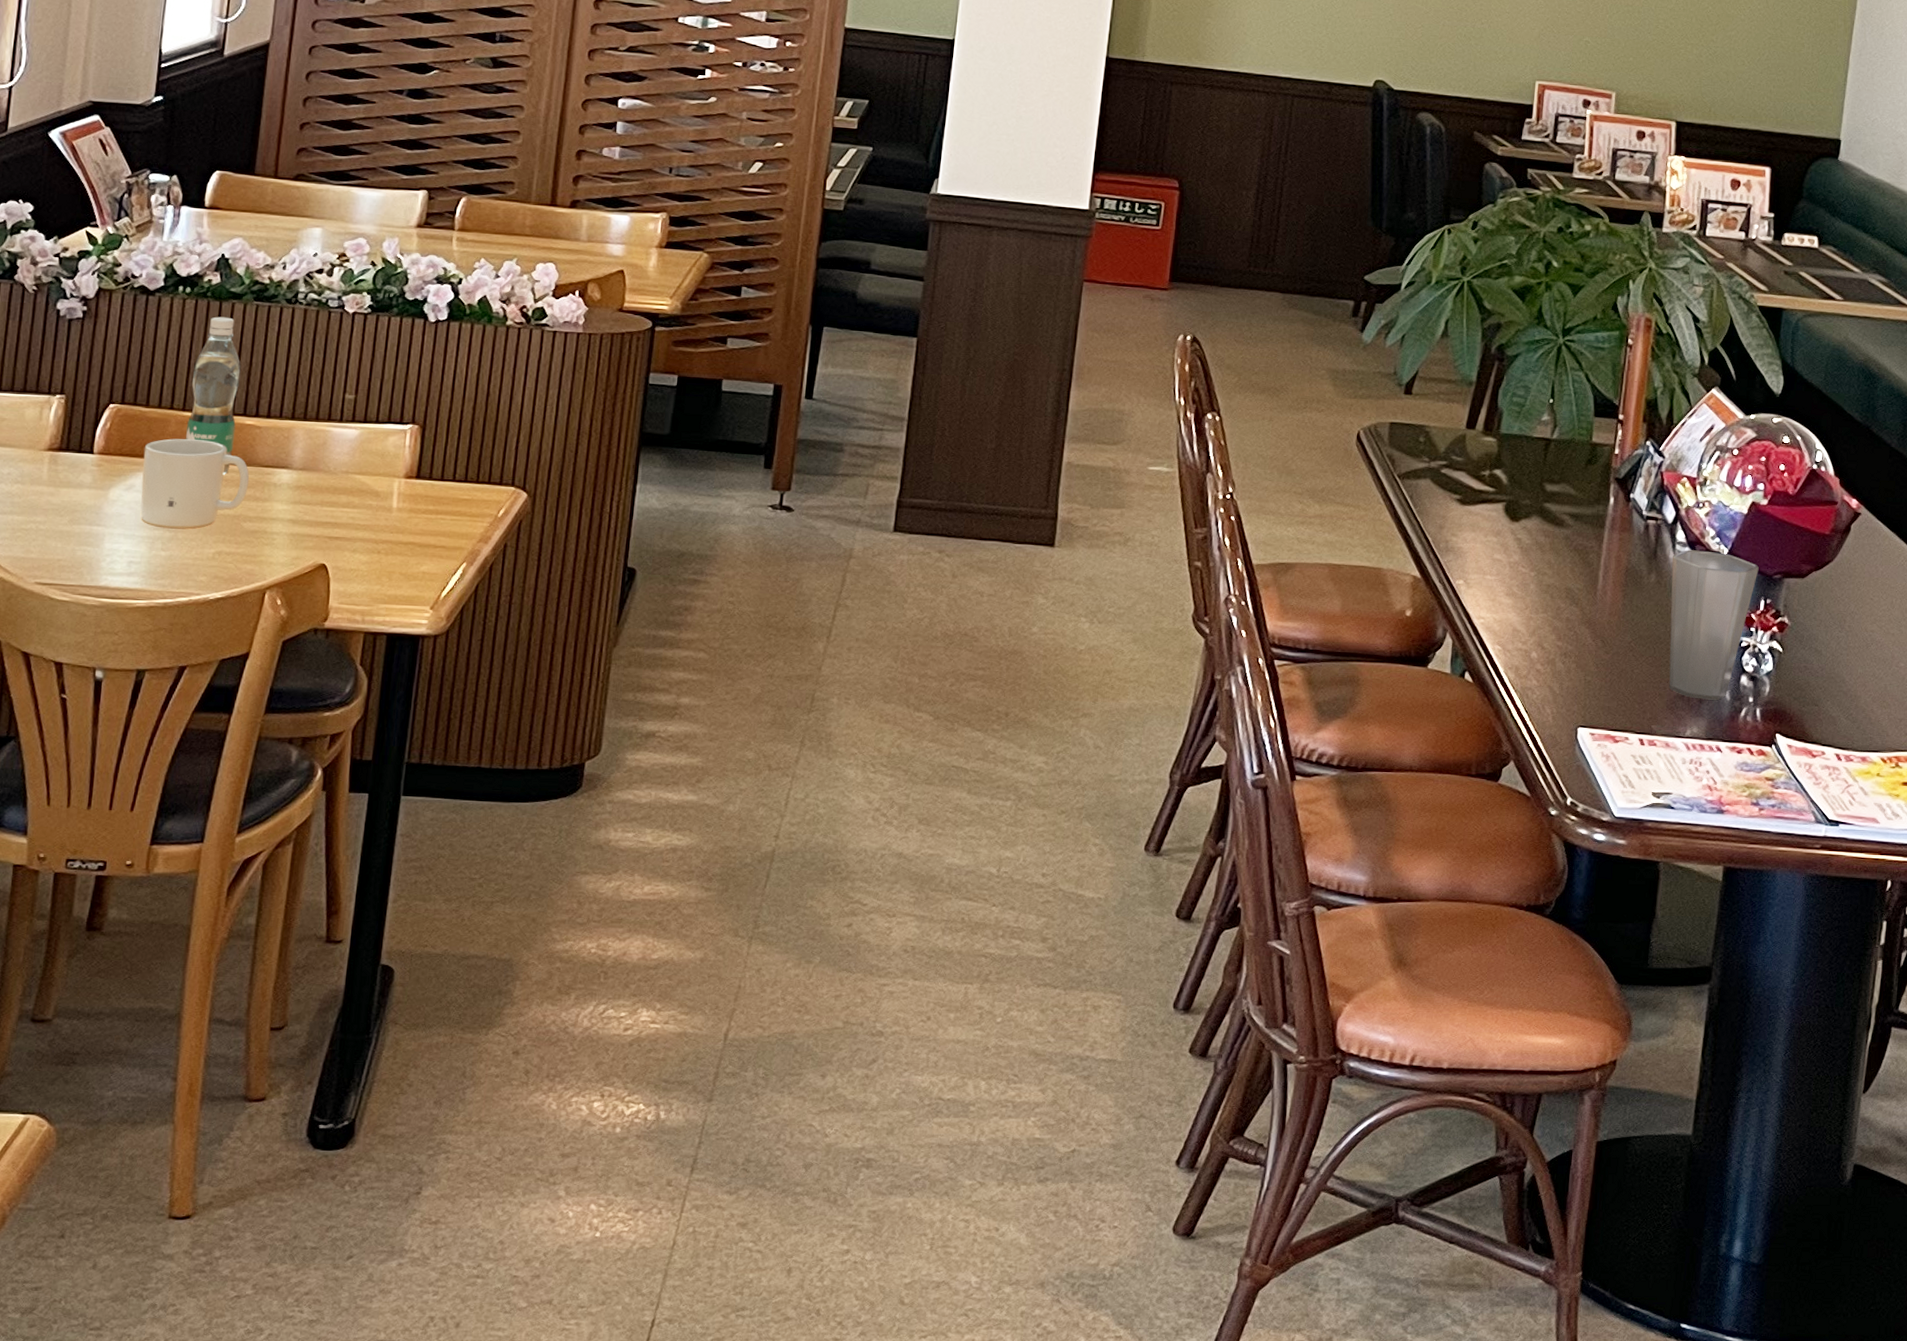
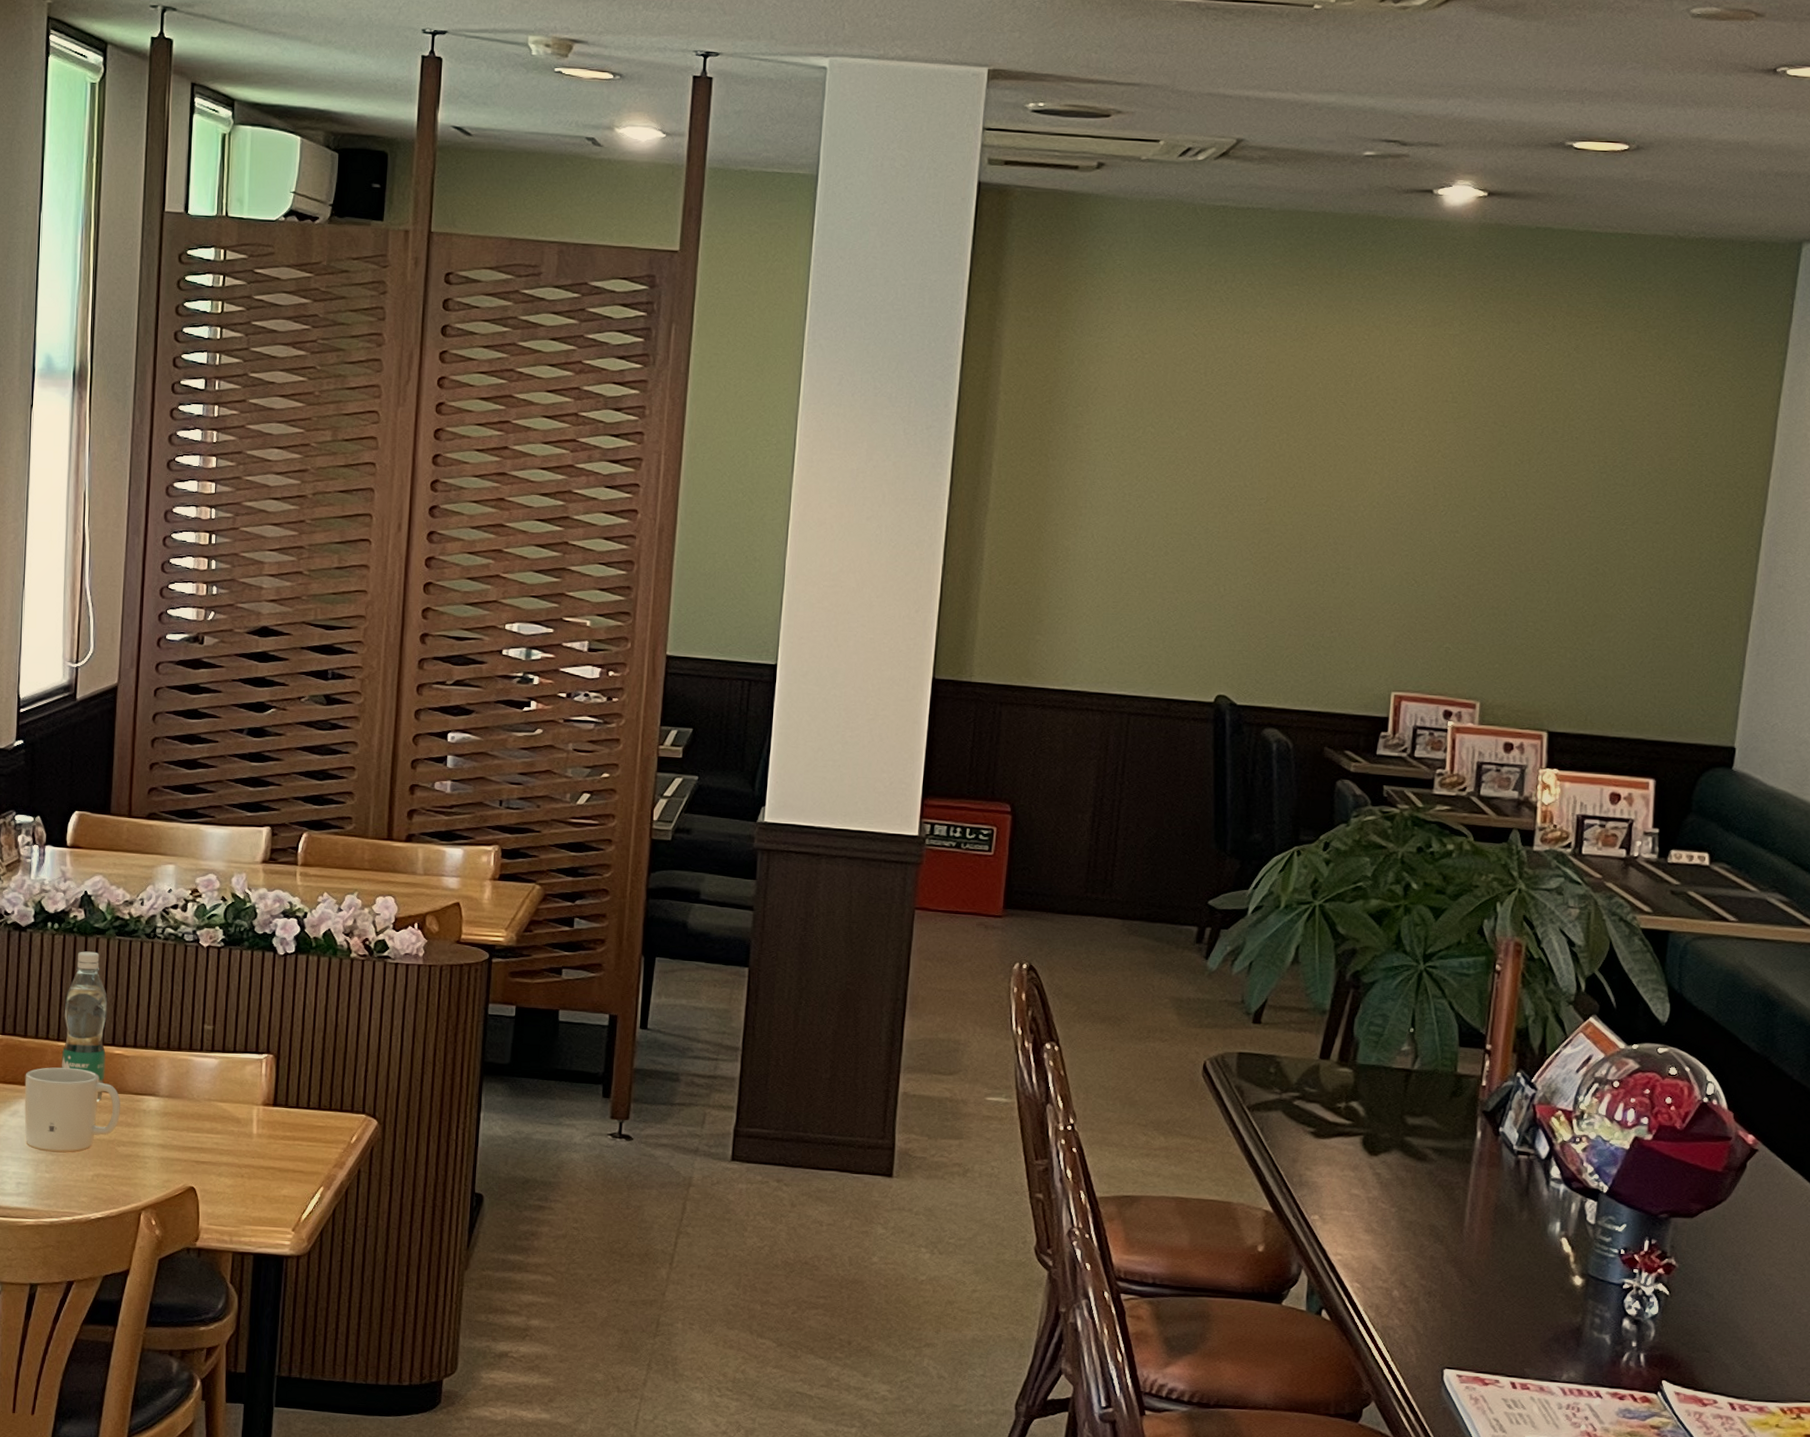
cup: present [1669,550,1759,700] -> none [1543,1186,1643,1344]

